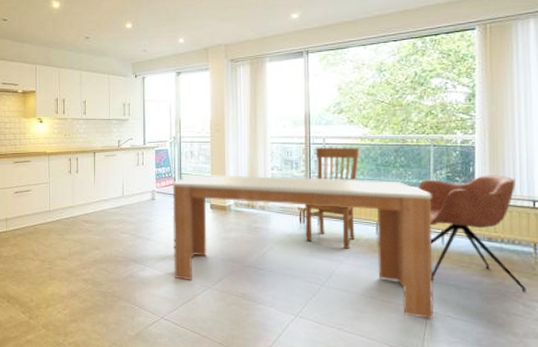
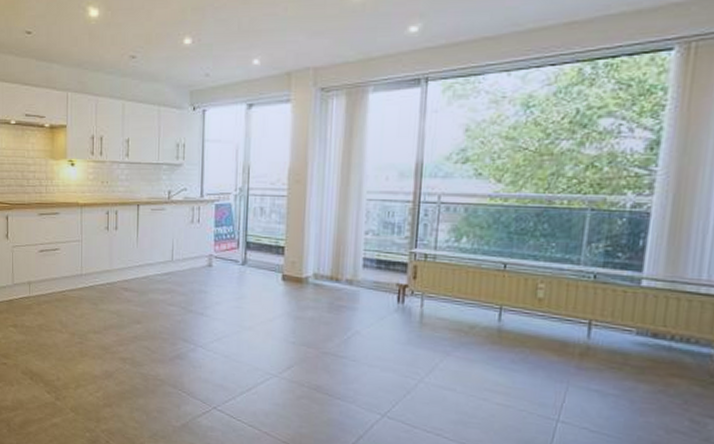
dining table: present [172,173,435,320] -> none [231,236,581,432]
chair: present [305,147,360,249] -> none [403,207,488,338]
armchair: present [418,175,526,293] -> none [562,251,703,406]

